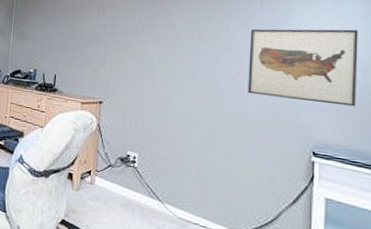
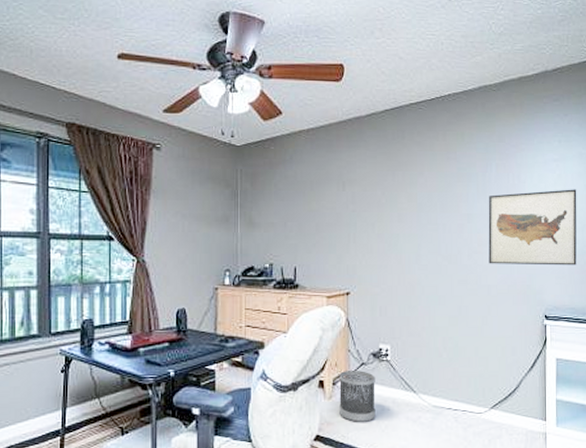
wastebasket: none [85,168,122,219] -> present [339,370,376,422]

